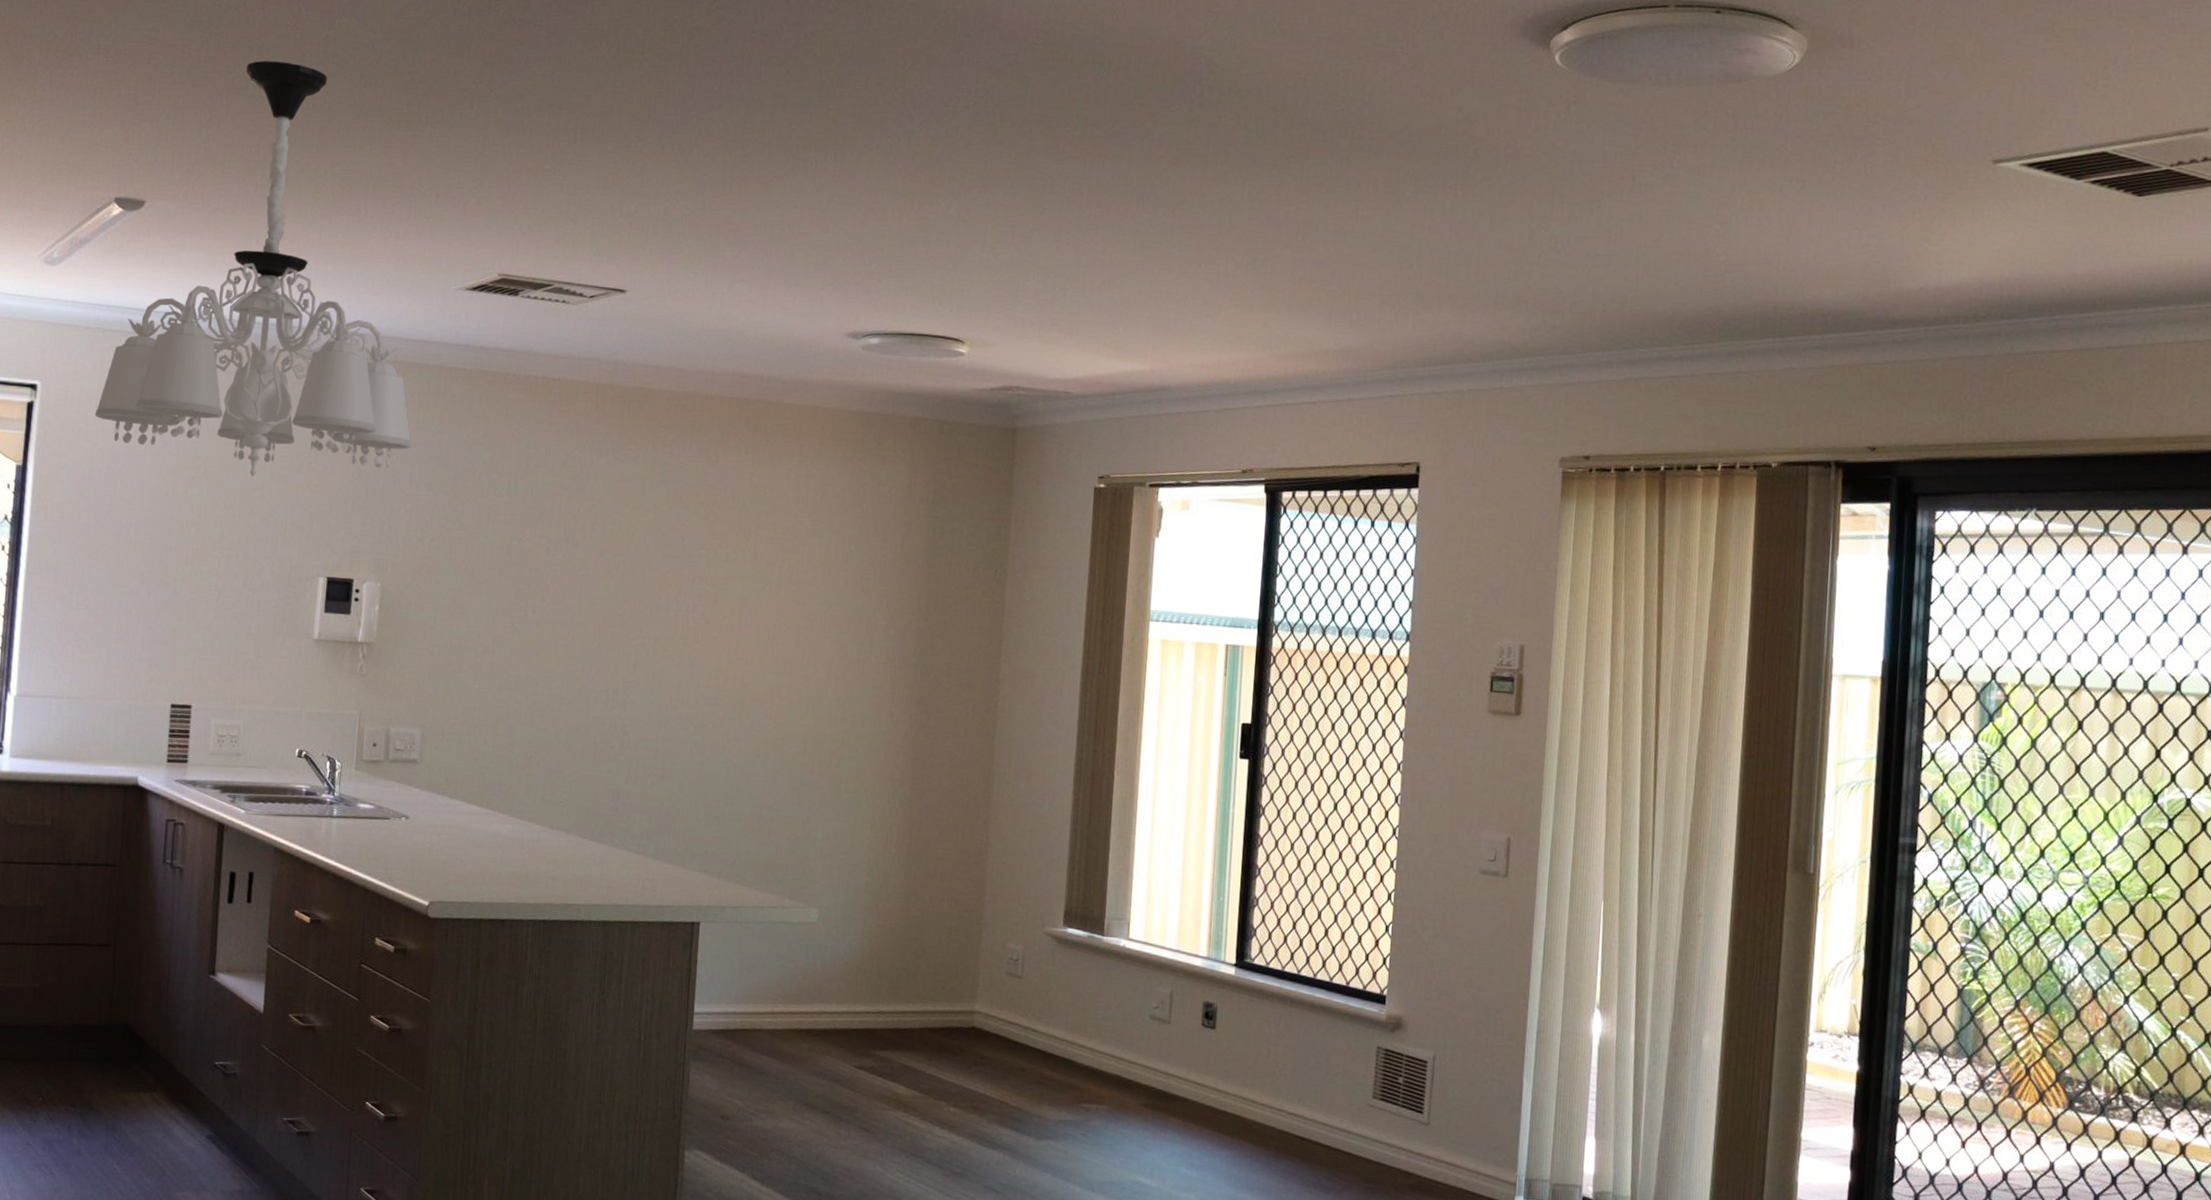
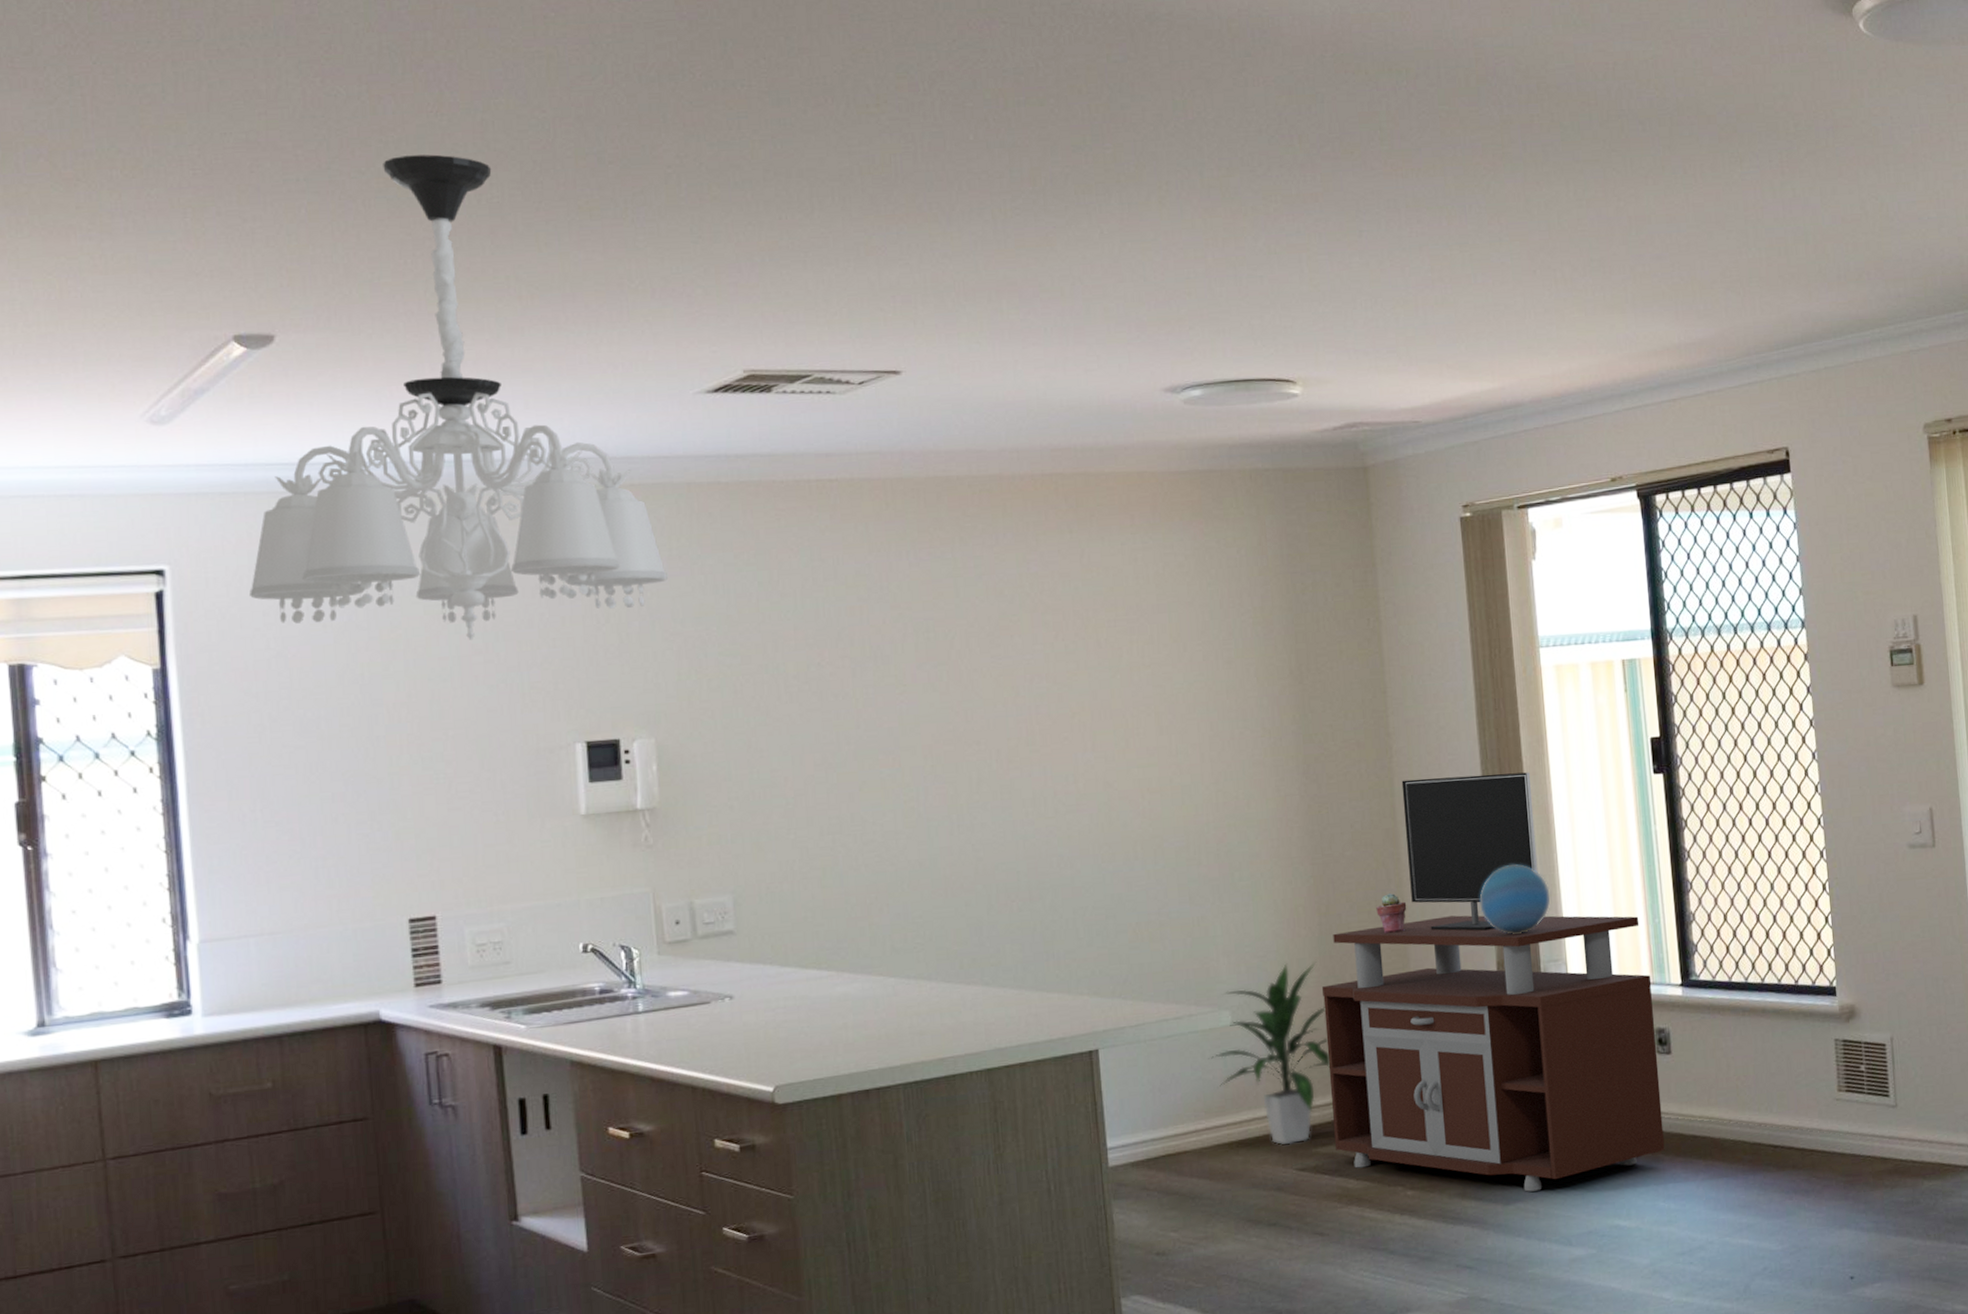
indoor plant: none [793,875,903,1043] -> present [1208,962,1330,1146]
tv stand: none [892,725,1208,1133] -> present [1322,772,1665,1192]
potted succulent: none [962,827,991,866] -> present [1376,892,1407,934]
decorative orb: none [1057,821,1125,888] -> present [1479,864,1551,934]

